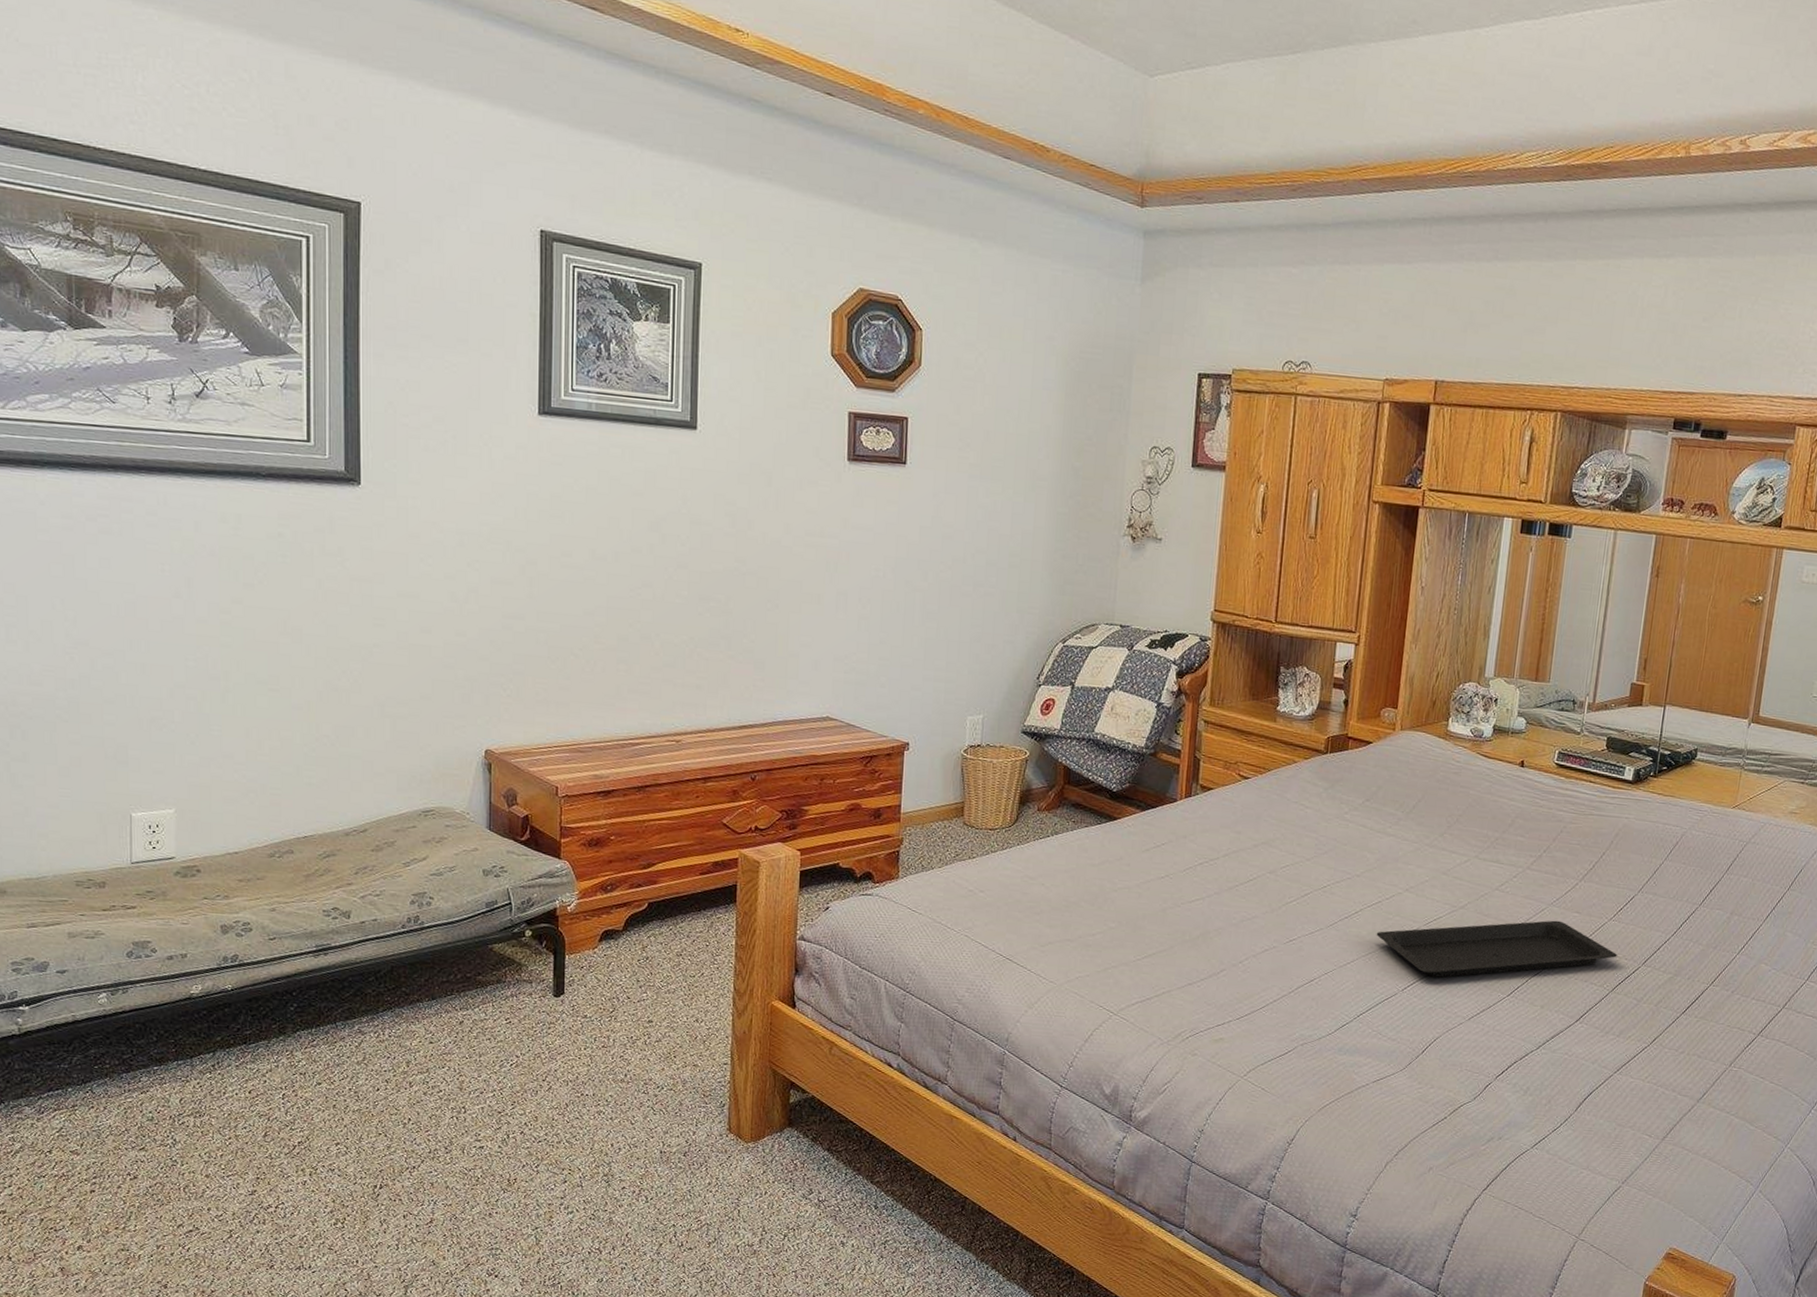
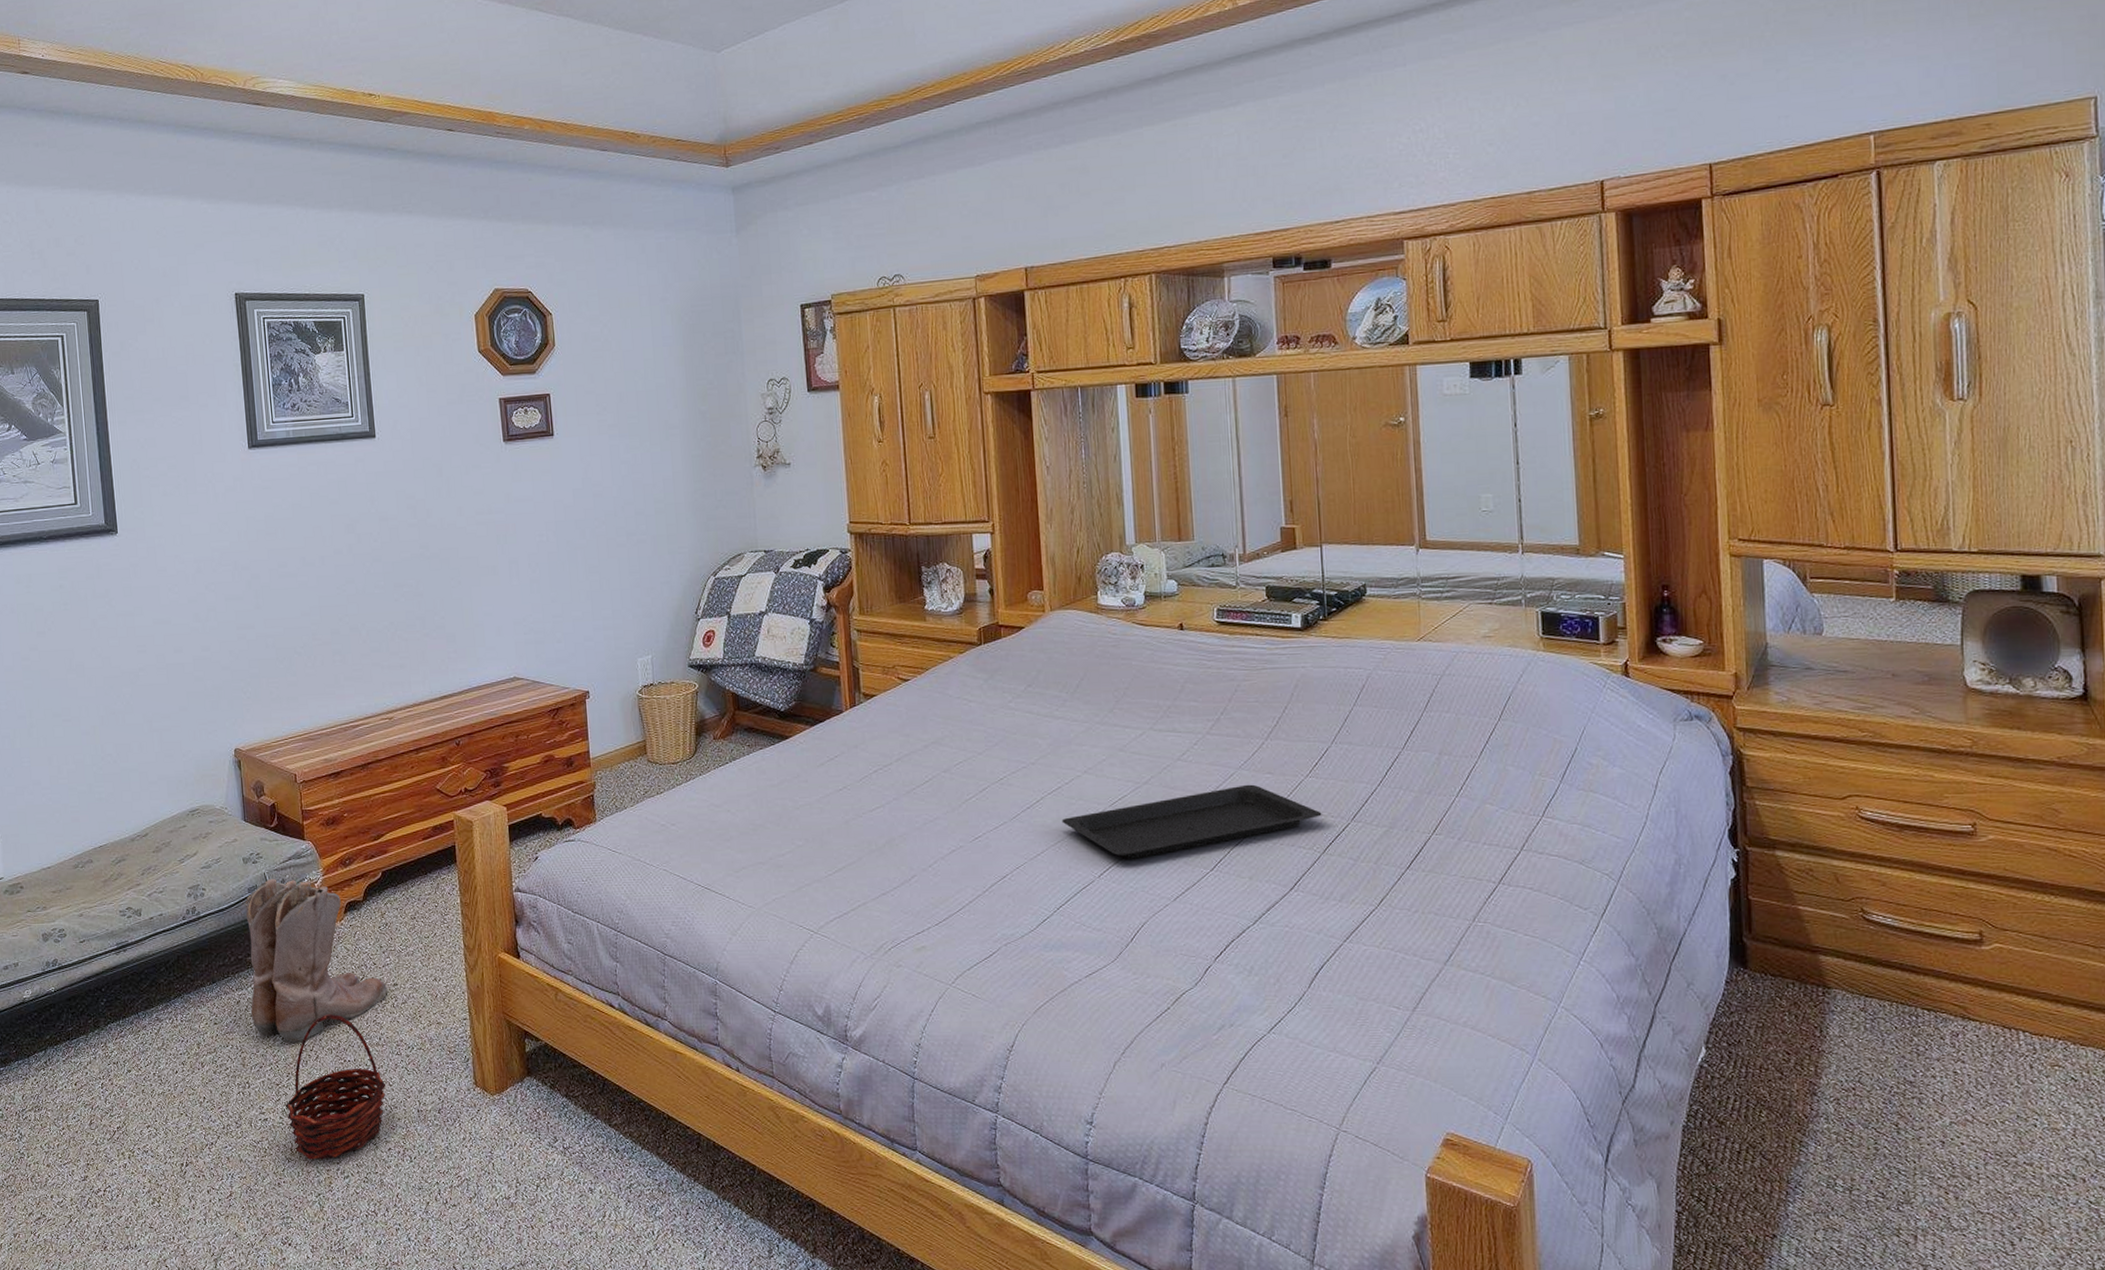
boots: none [476,895,643,1070] -> present [244,878,389,1042]
basket: none [507,1045,628,1193] -> present [286,1014,387,1160]

